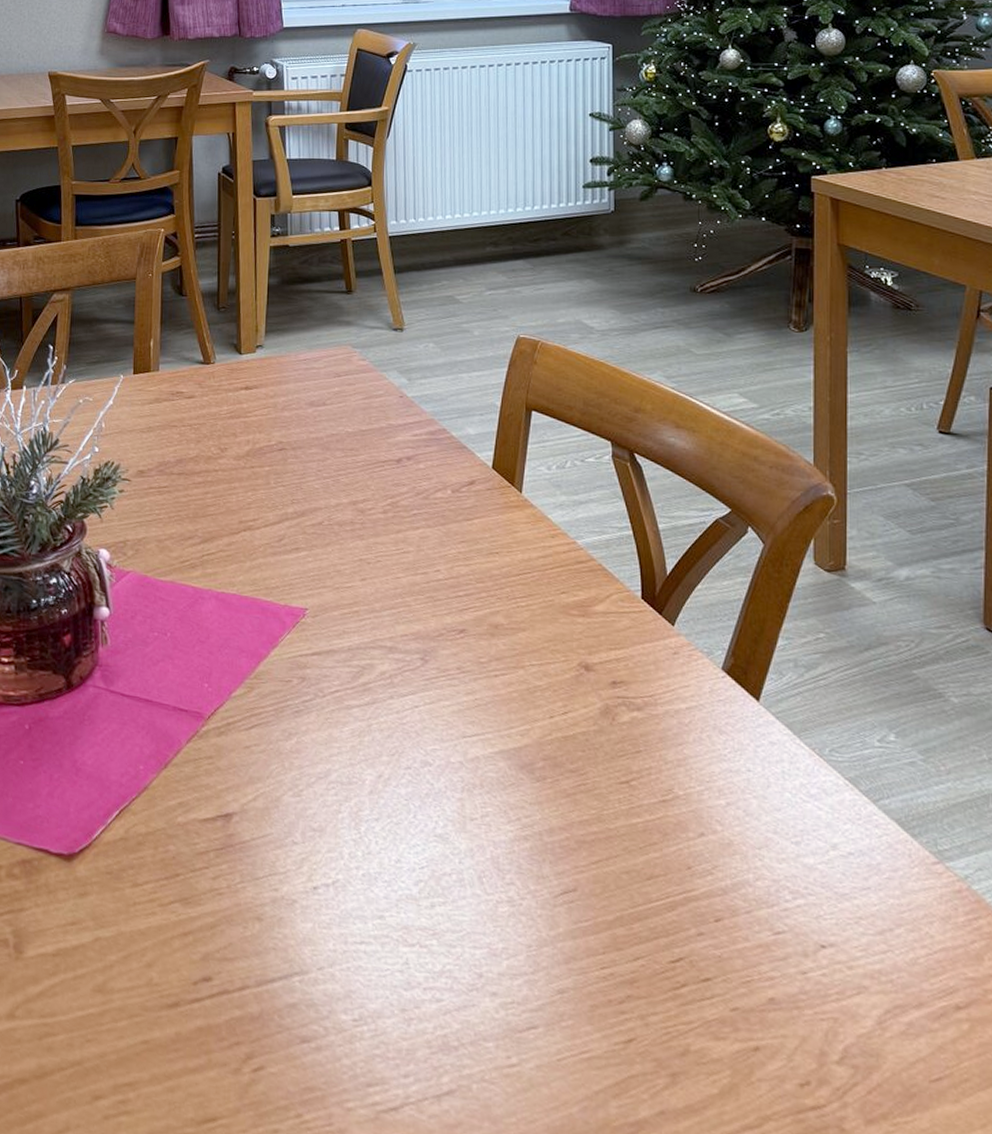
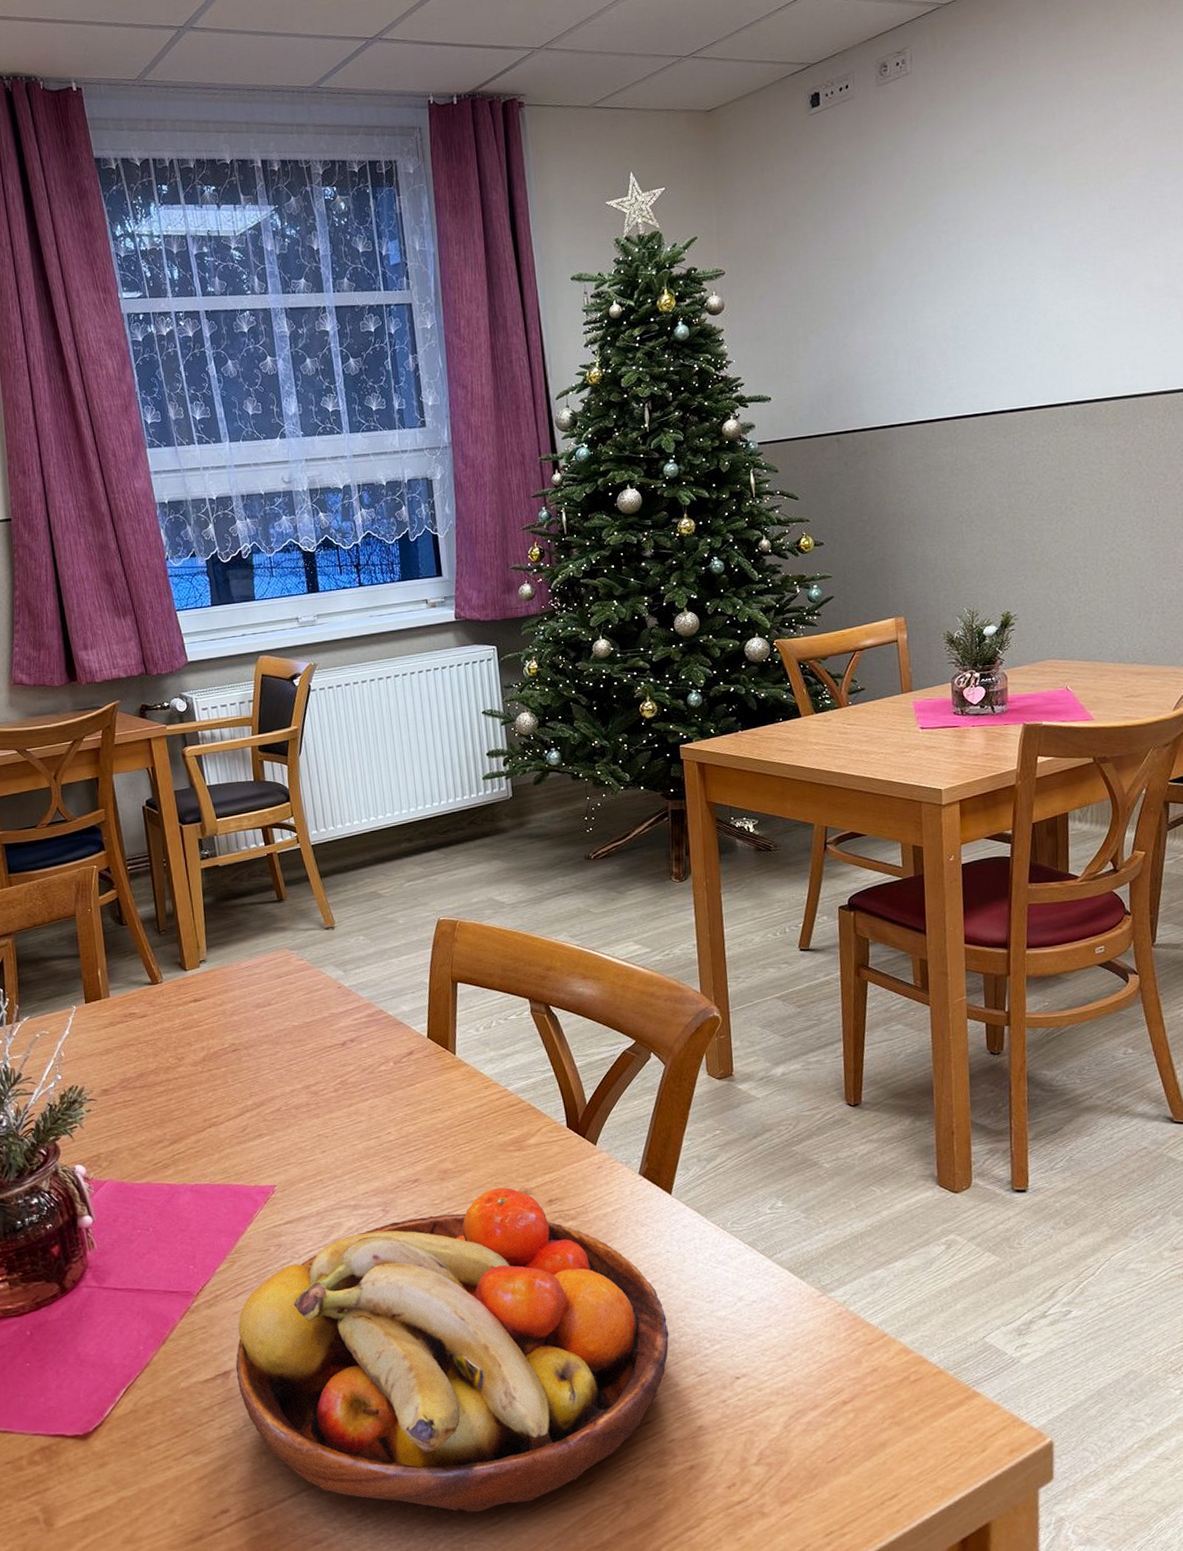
fruit bowl: none [239,656,742,1048] -> present [235,1187,669,1512]

